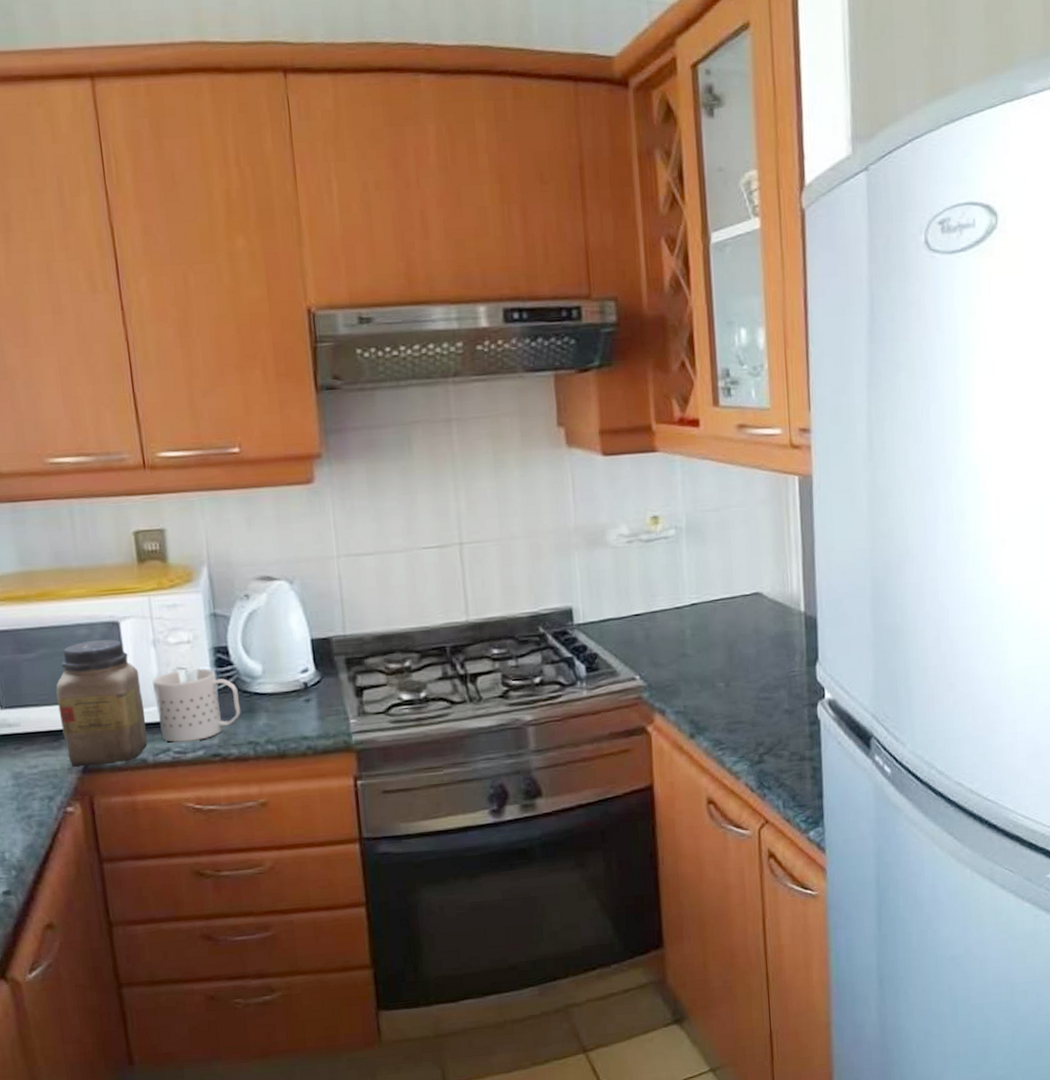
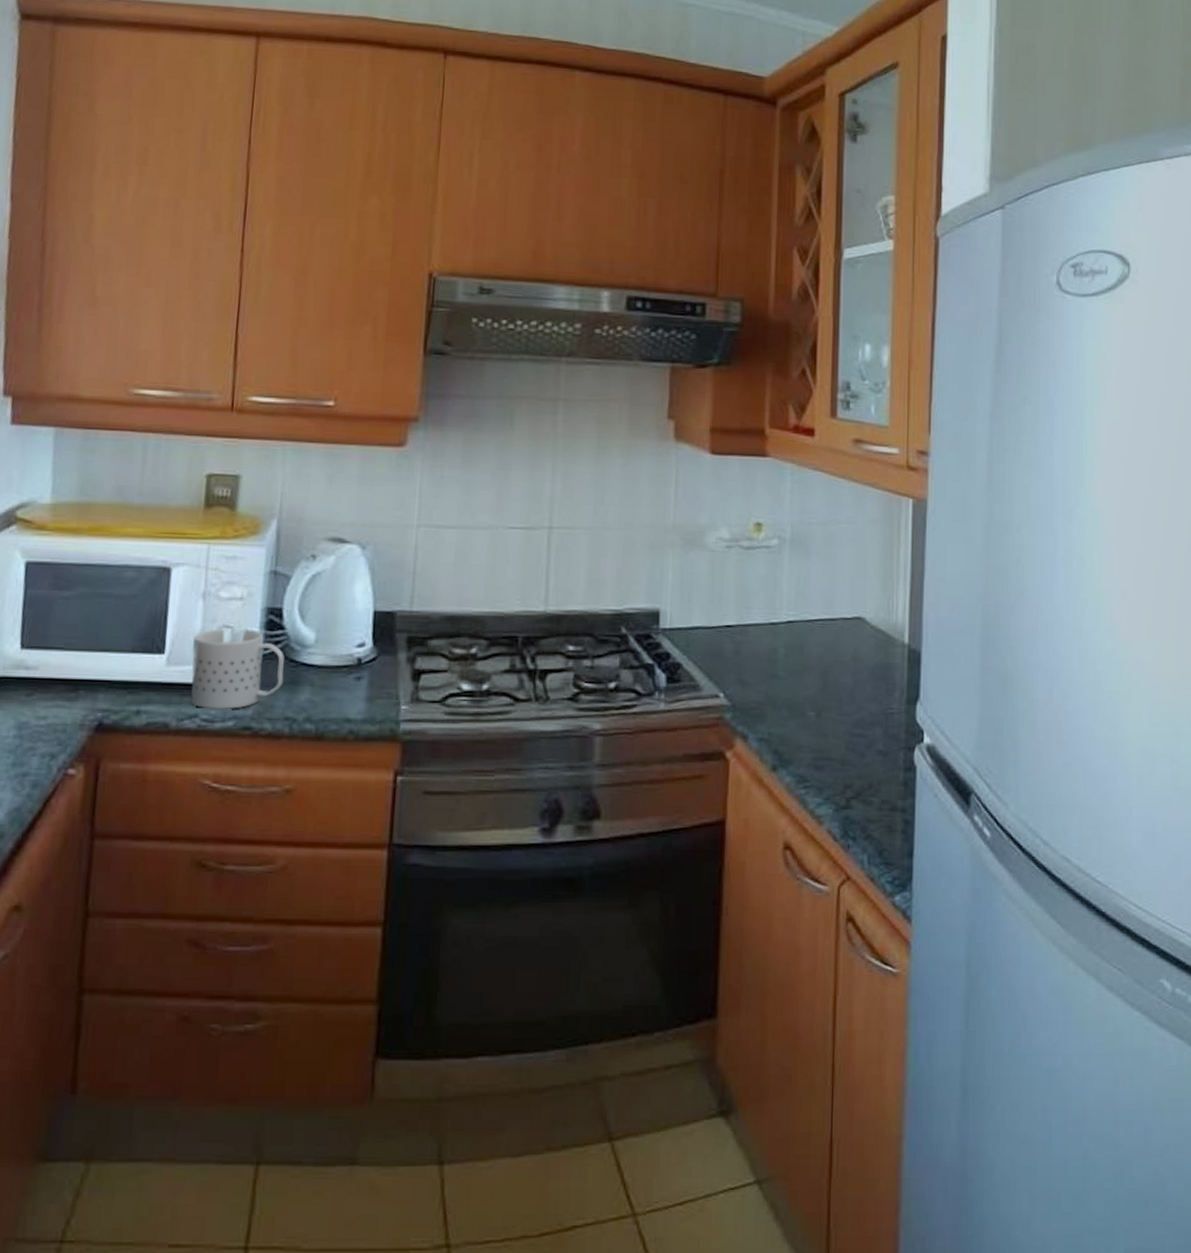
jar: present [56,639,148,768] -> none [83,584,181,726]

